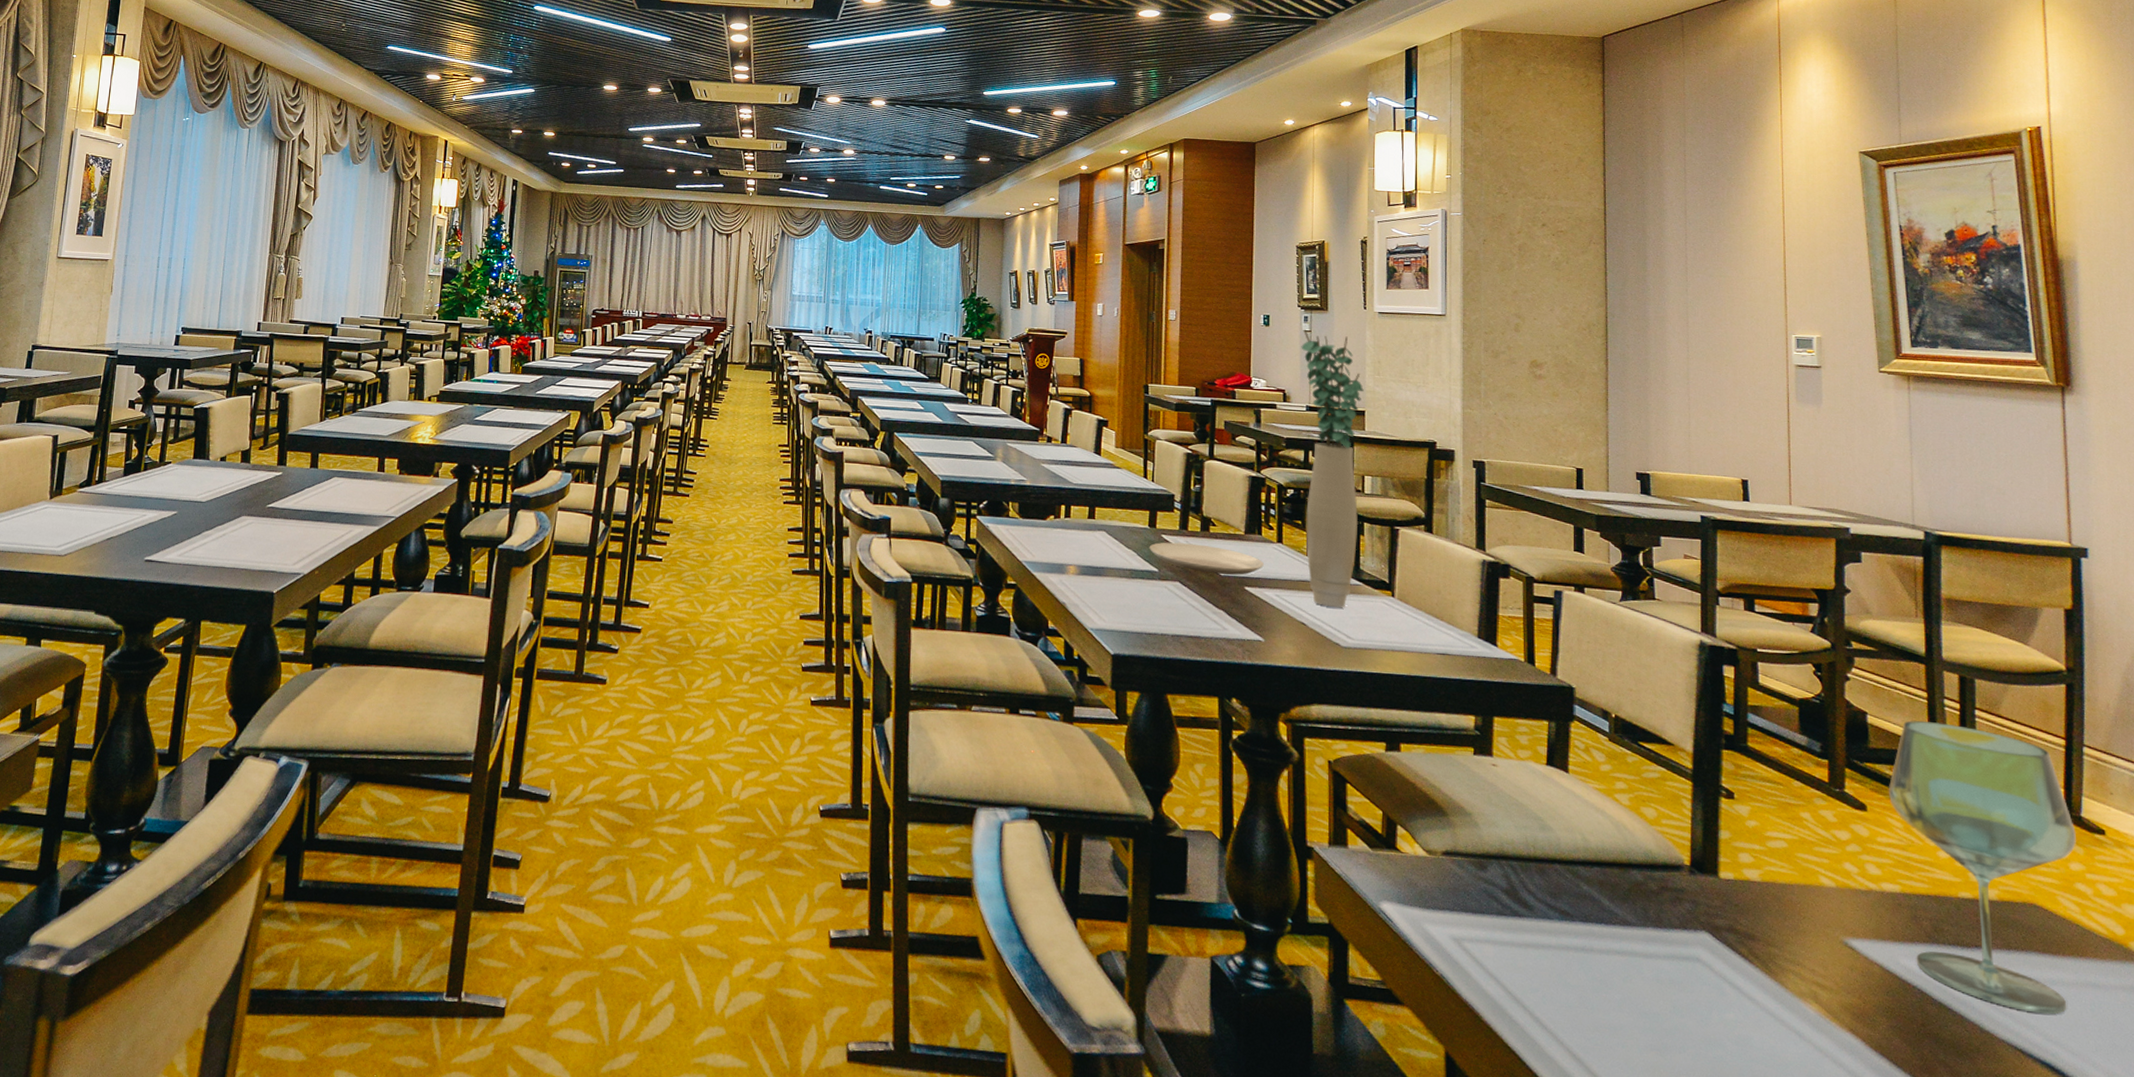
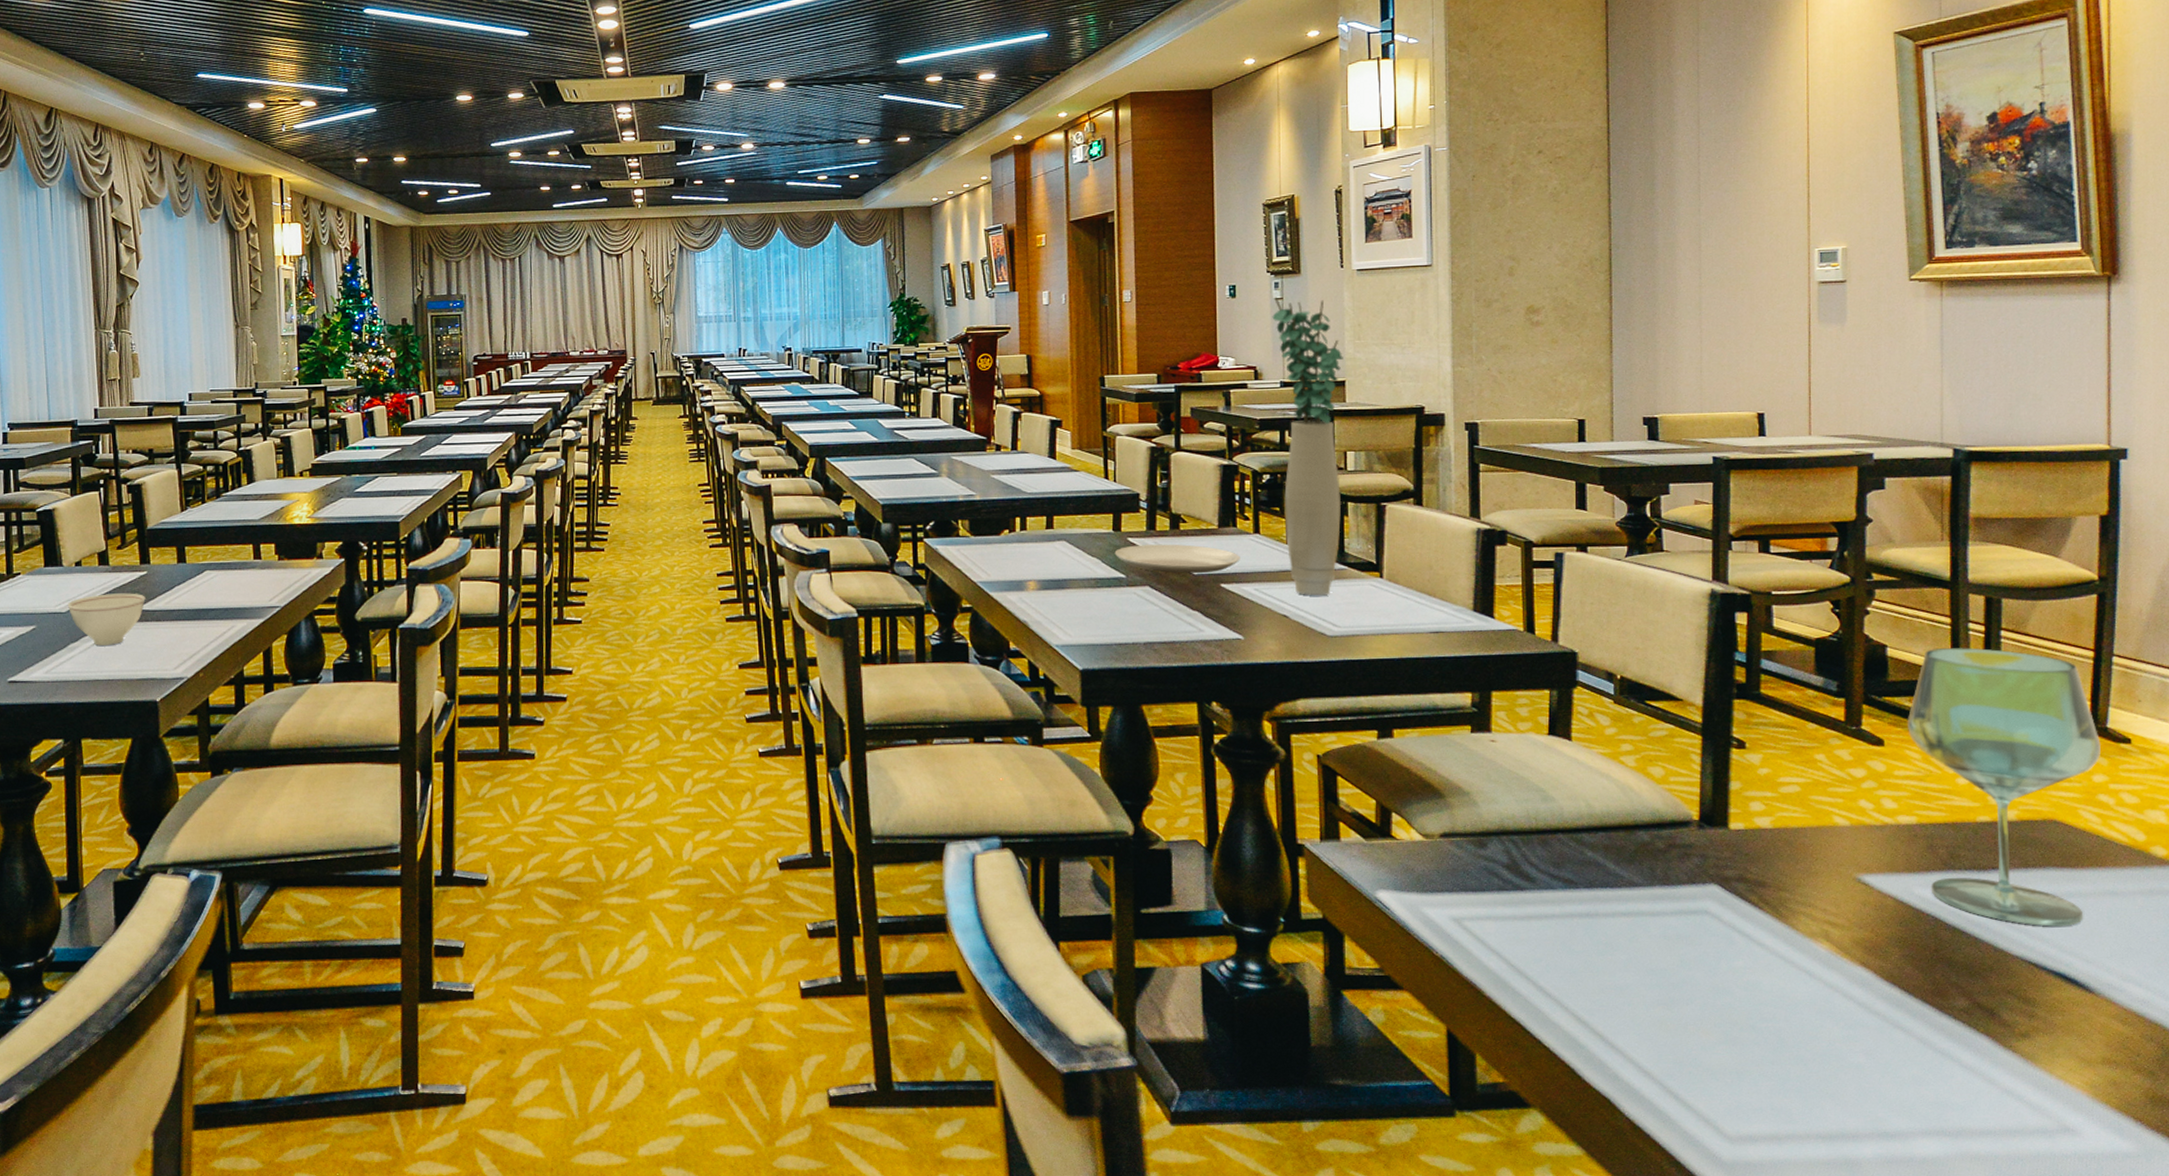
bowl: none [207,489,278,537] -> present [67,593,146,646]

